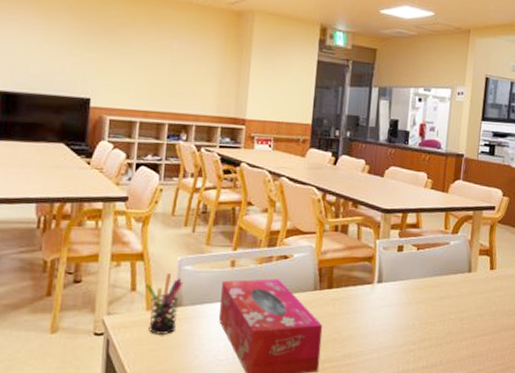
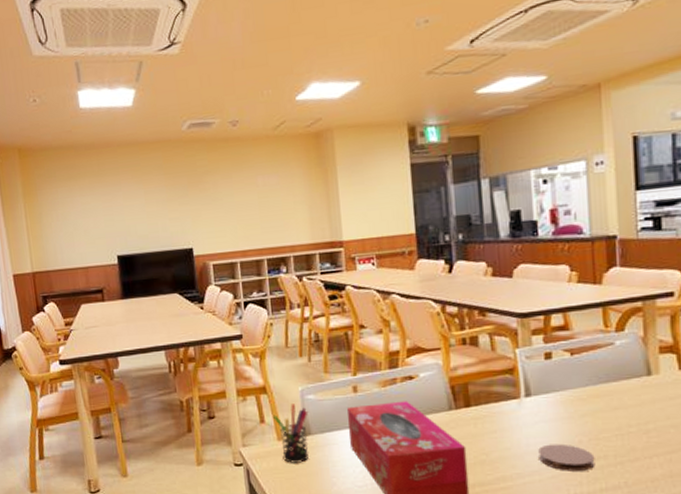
coaster: none [380,326,422,350] -> present [538,443,595,471]

